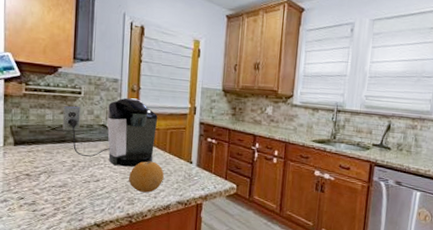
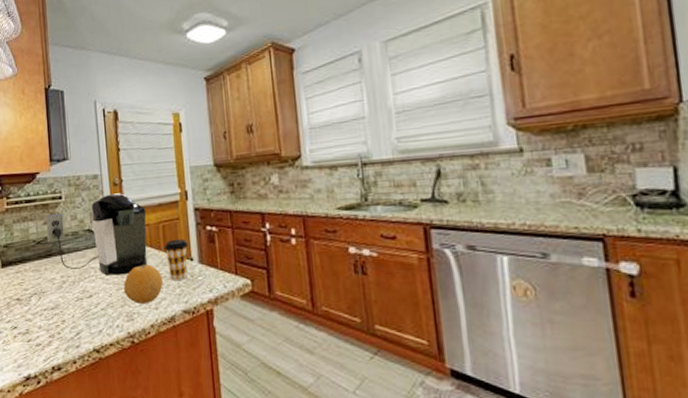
coffee cup: none [169,144,191,178] -> present [164,238,189,281]

